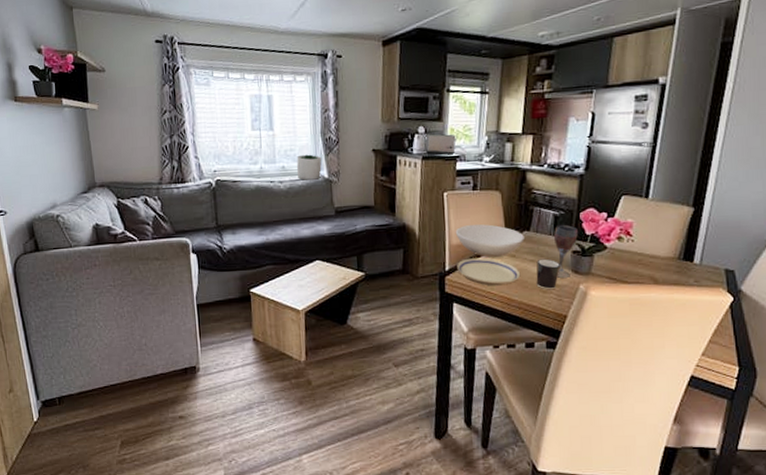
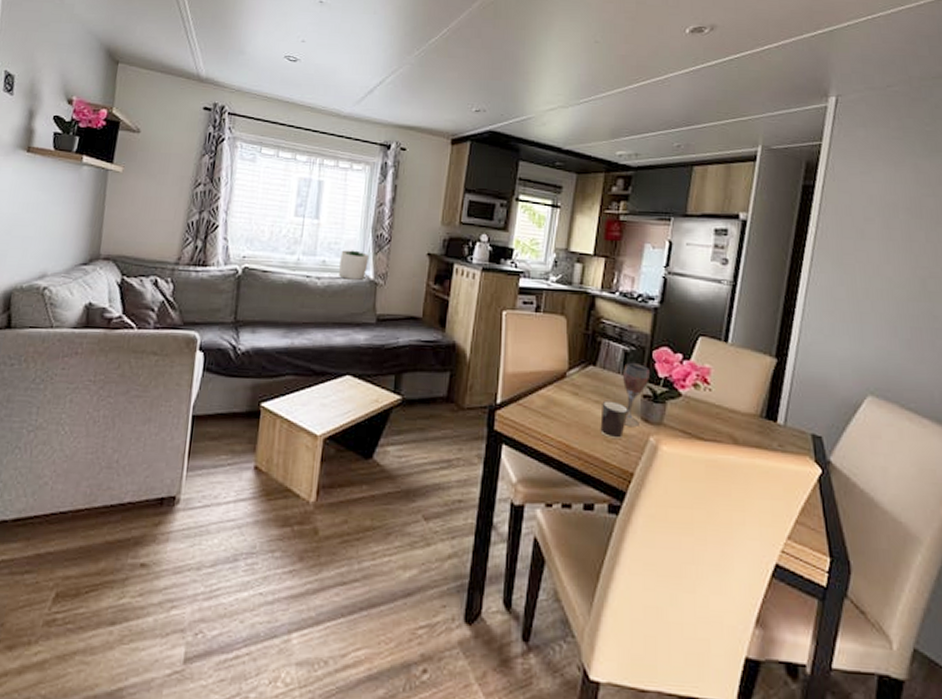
toaster: present [425,133,456,155] -> none [486,243,522,270]
bowl: present [455,224,524,257] -> none [511,352,589,393]
plate: present [457,257,521,286] -> none [510,391,583,429]

